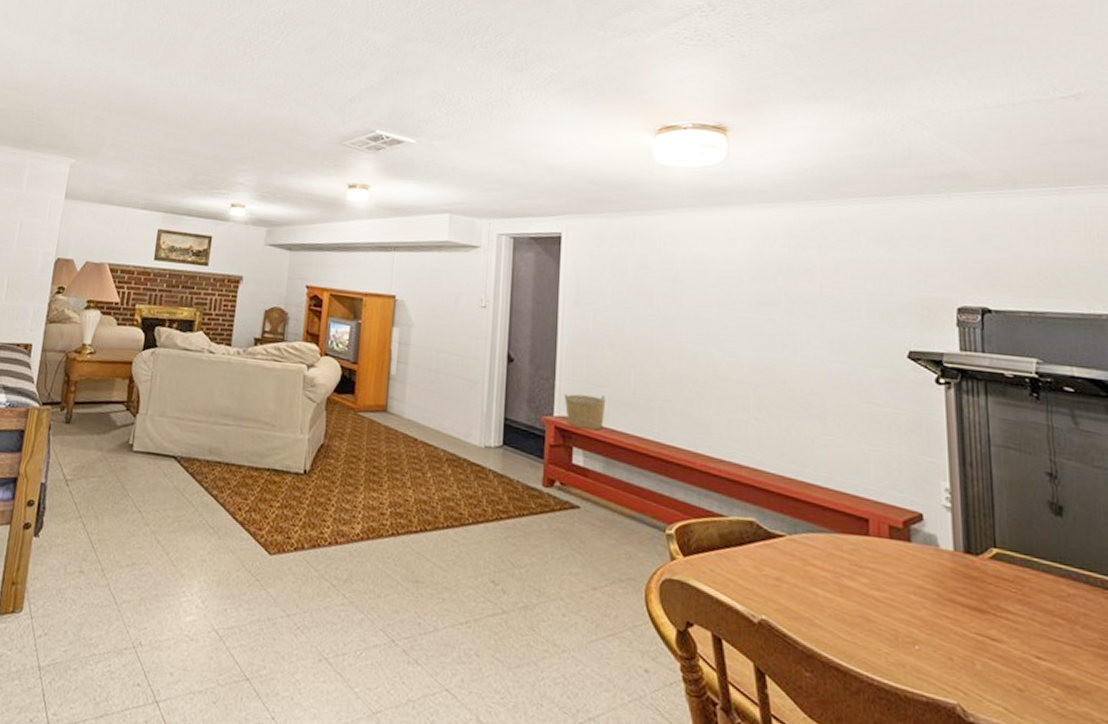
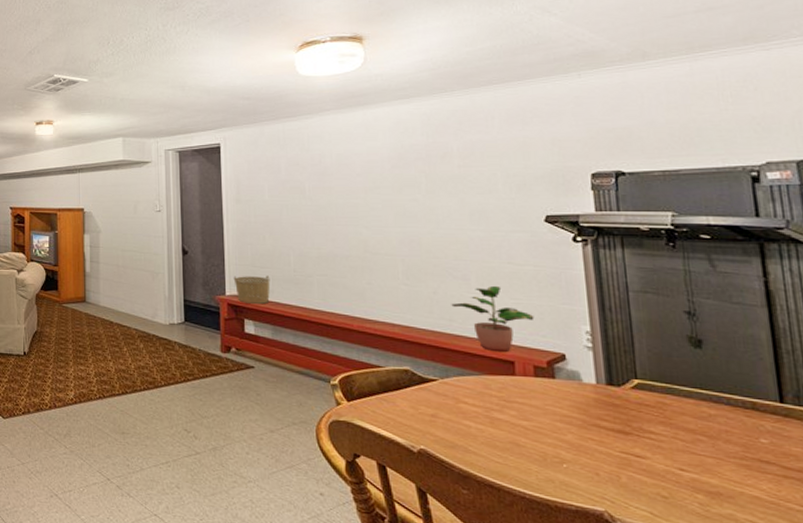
potted plant: none [804,427,892,508] -> present [451,285,534,353]

